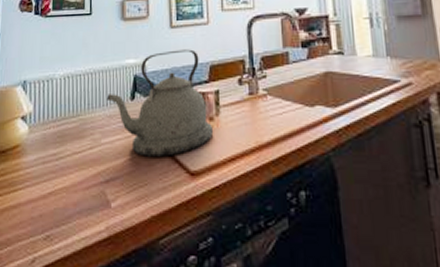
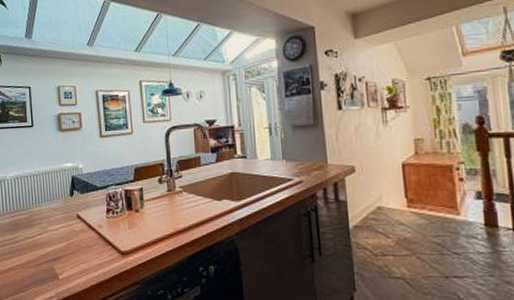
kettle: present [107,49,214,157] -> none [50,155,139,240]

